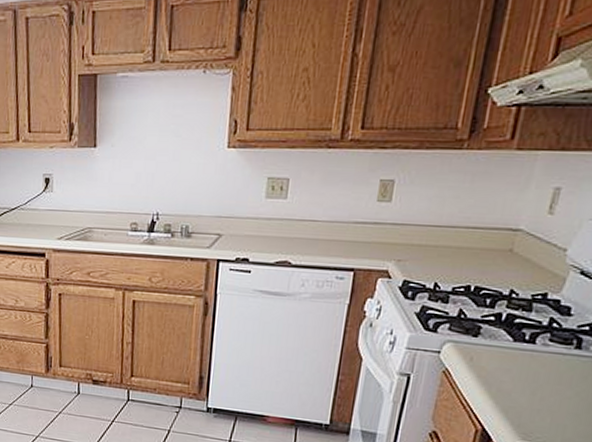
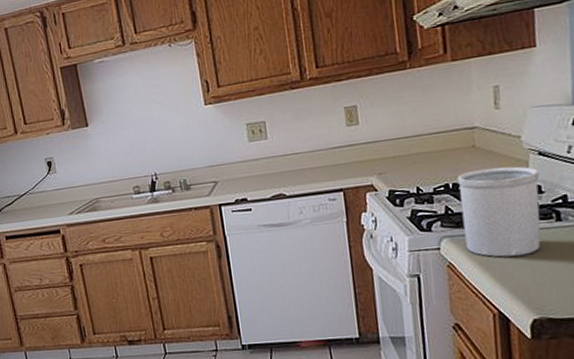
utensil holder: none [469,276,575,377] -> present [457,166,541,257]

